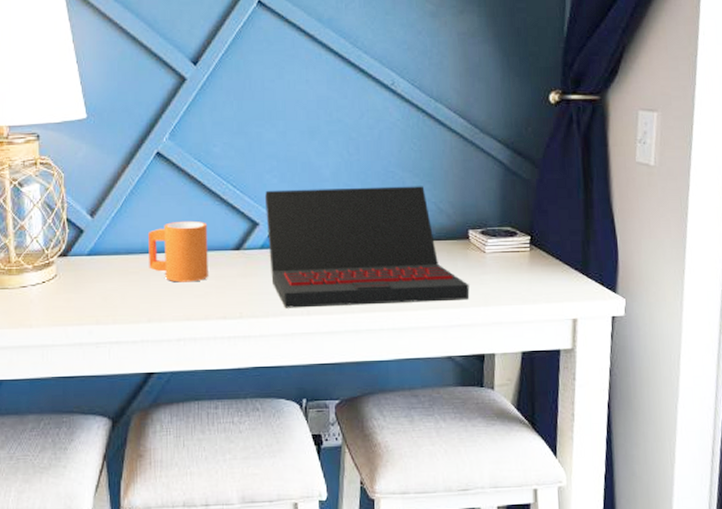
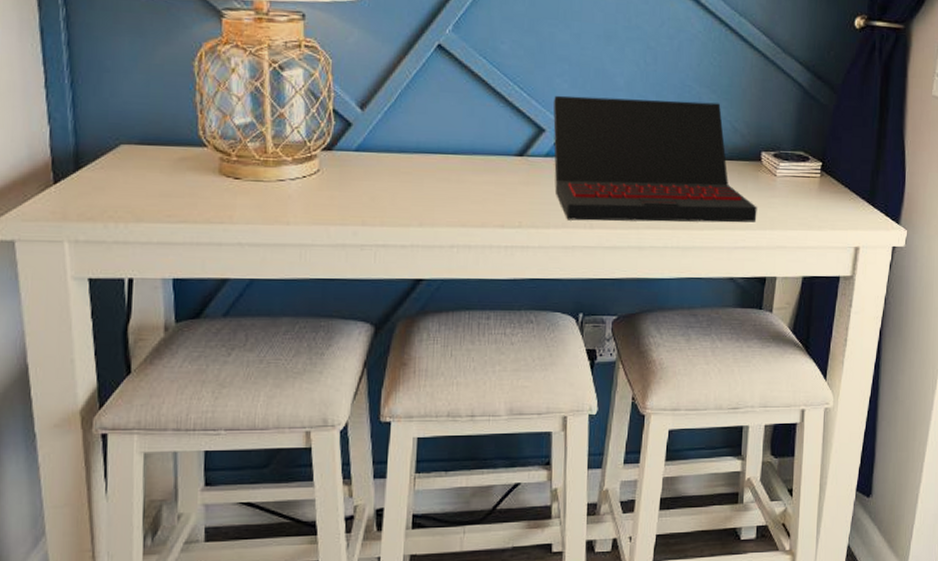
mug: present [147,220,208,283] -> none [423,121,490,187]

